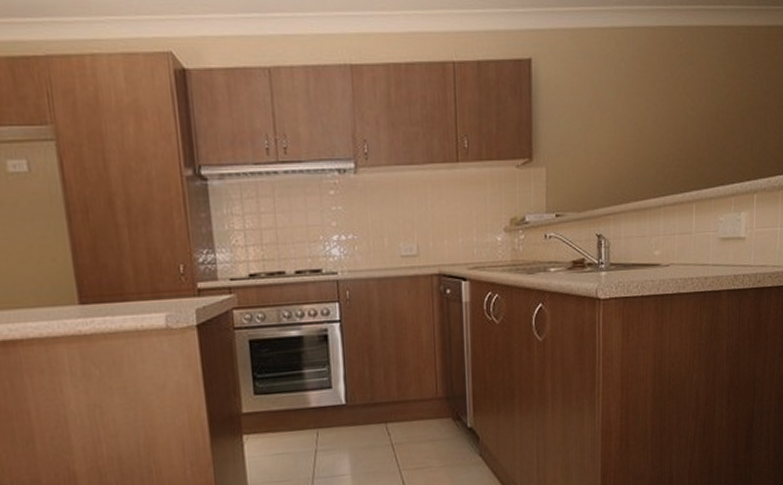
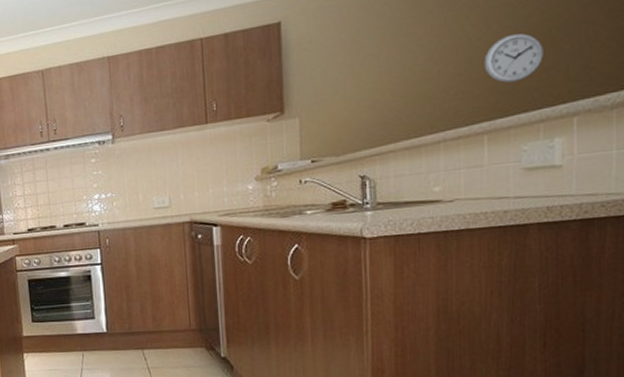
wall clock: none [695,109,737,156] -> present [484,33,543,83]

